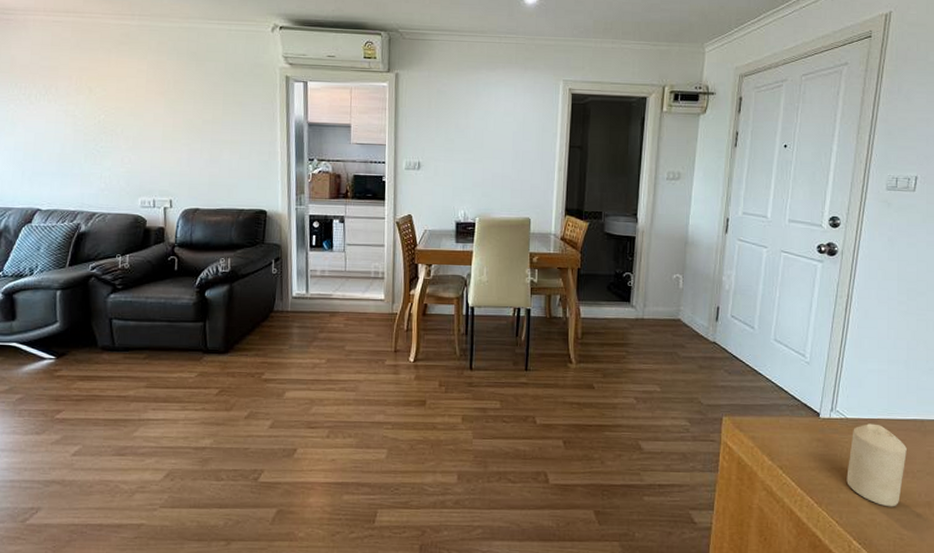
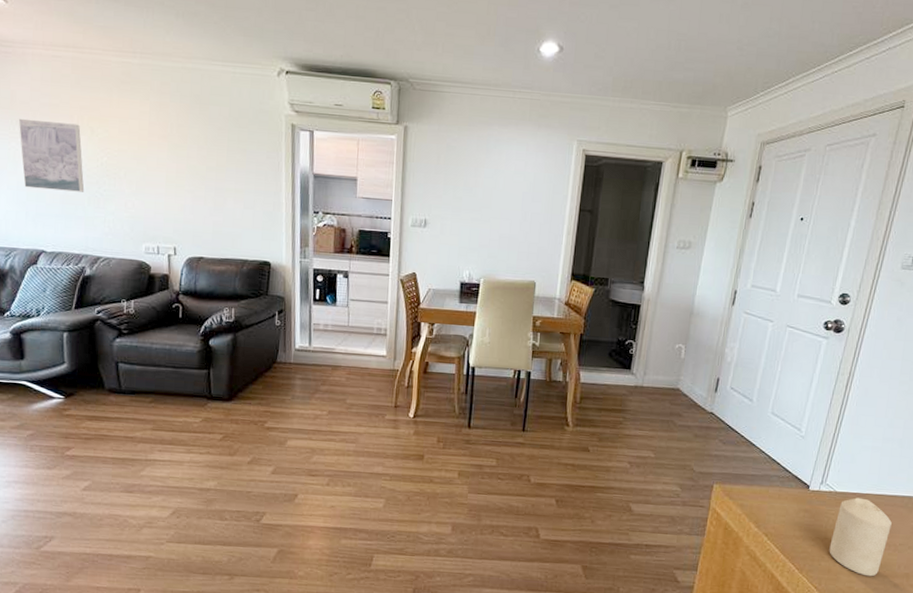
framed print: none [18,81,82,150] -> present [19,118,85,192]

